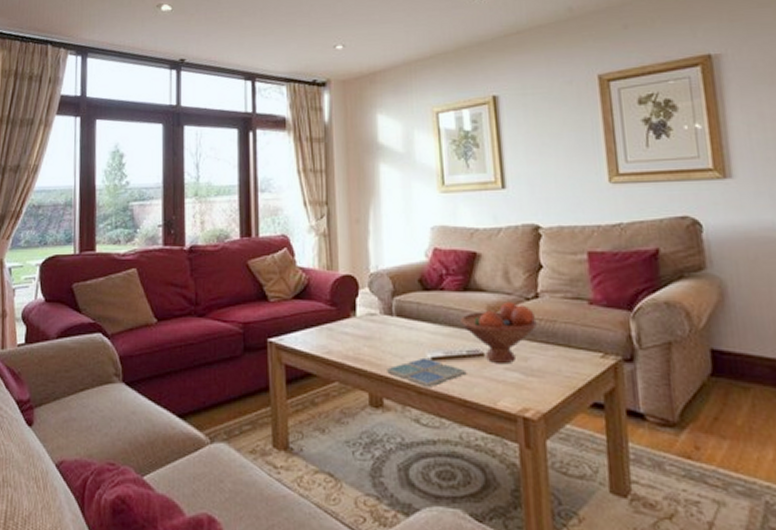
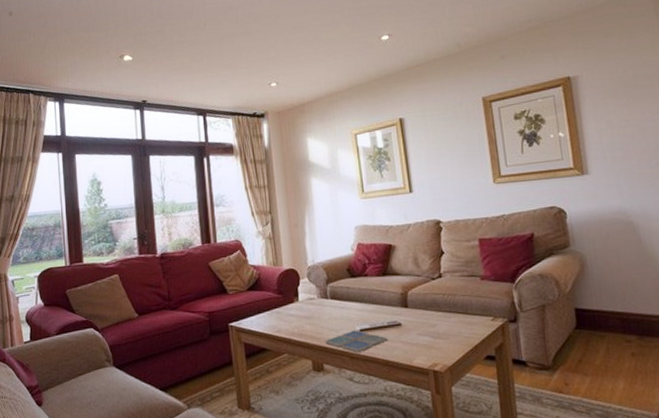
fruit bowl: present [460,301,537,363] -> none [381,281,441,330]

